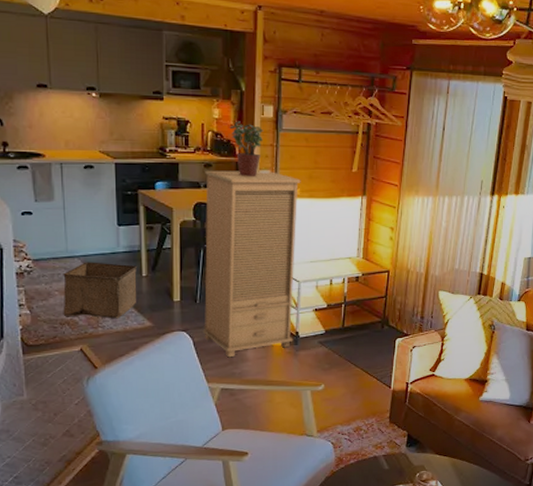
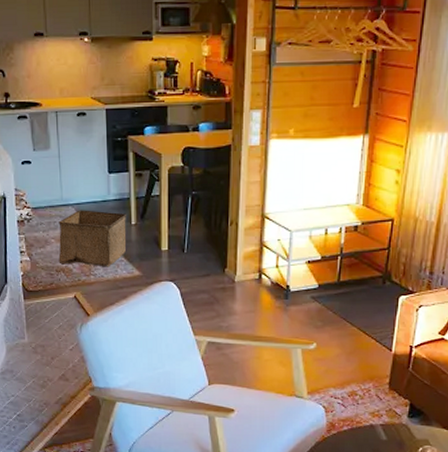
cabinet: present [202,170,301,358] -> none [190,111,295,310]
potted plant: present [229,121,263,177] -> none [219,57,254,118]

